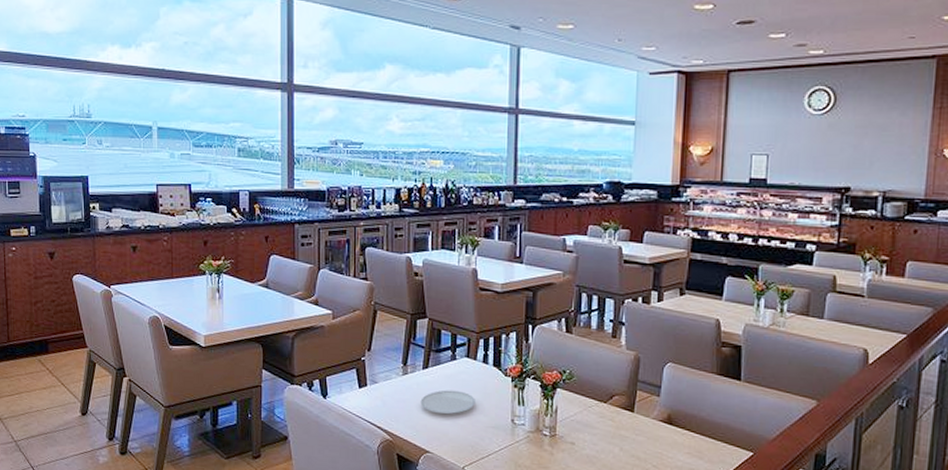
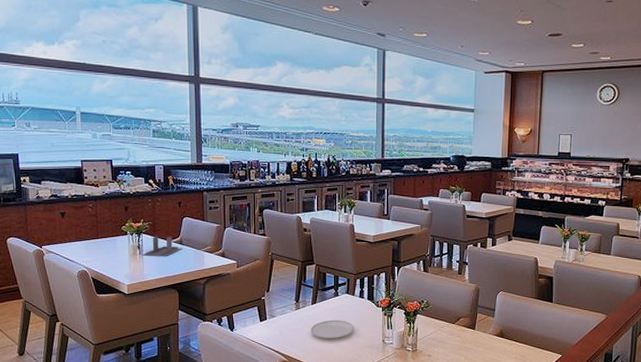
napkin holder: none [221,277,269,303] -> present [141,236,183,257]

